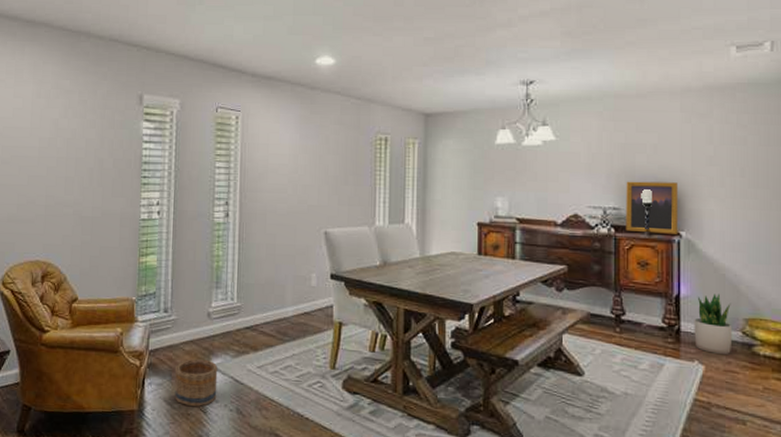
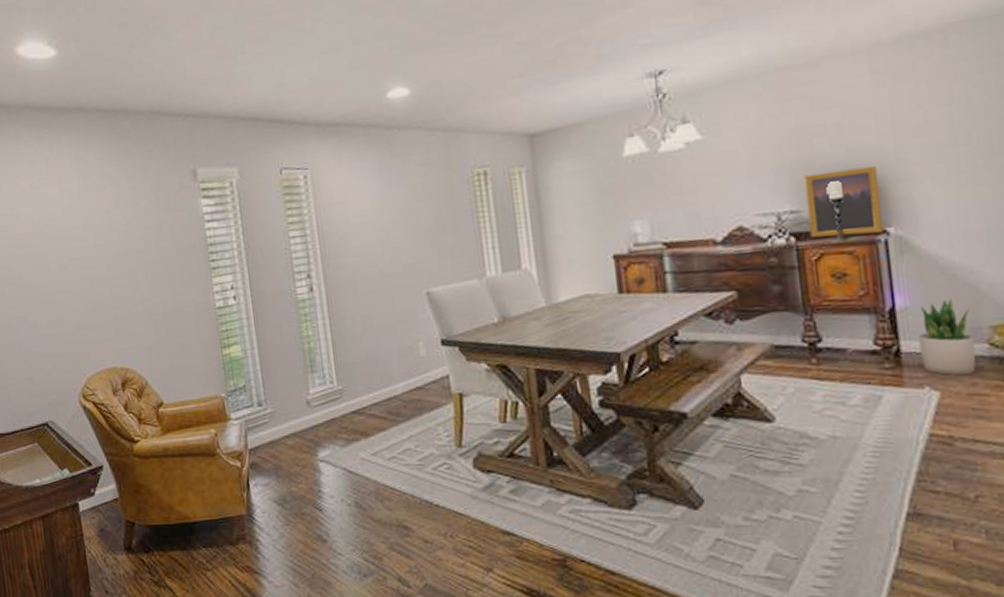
basket: present [174,359,218,407] -> none [279,452,331,506]

